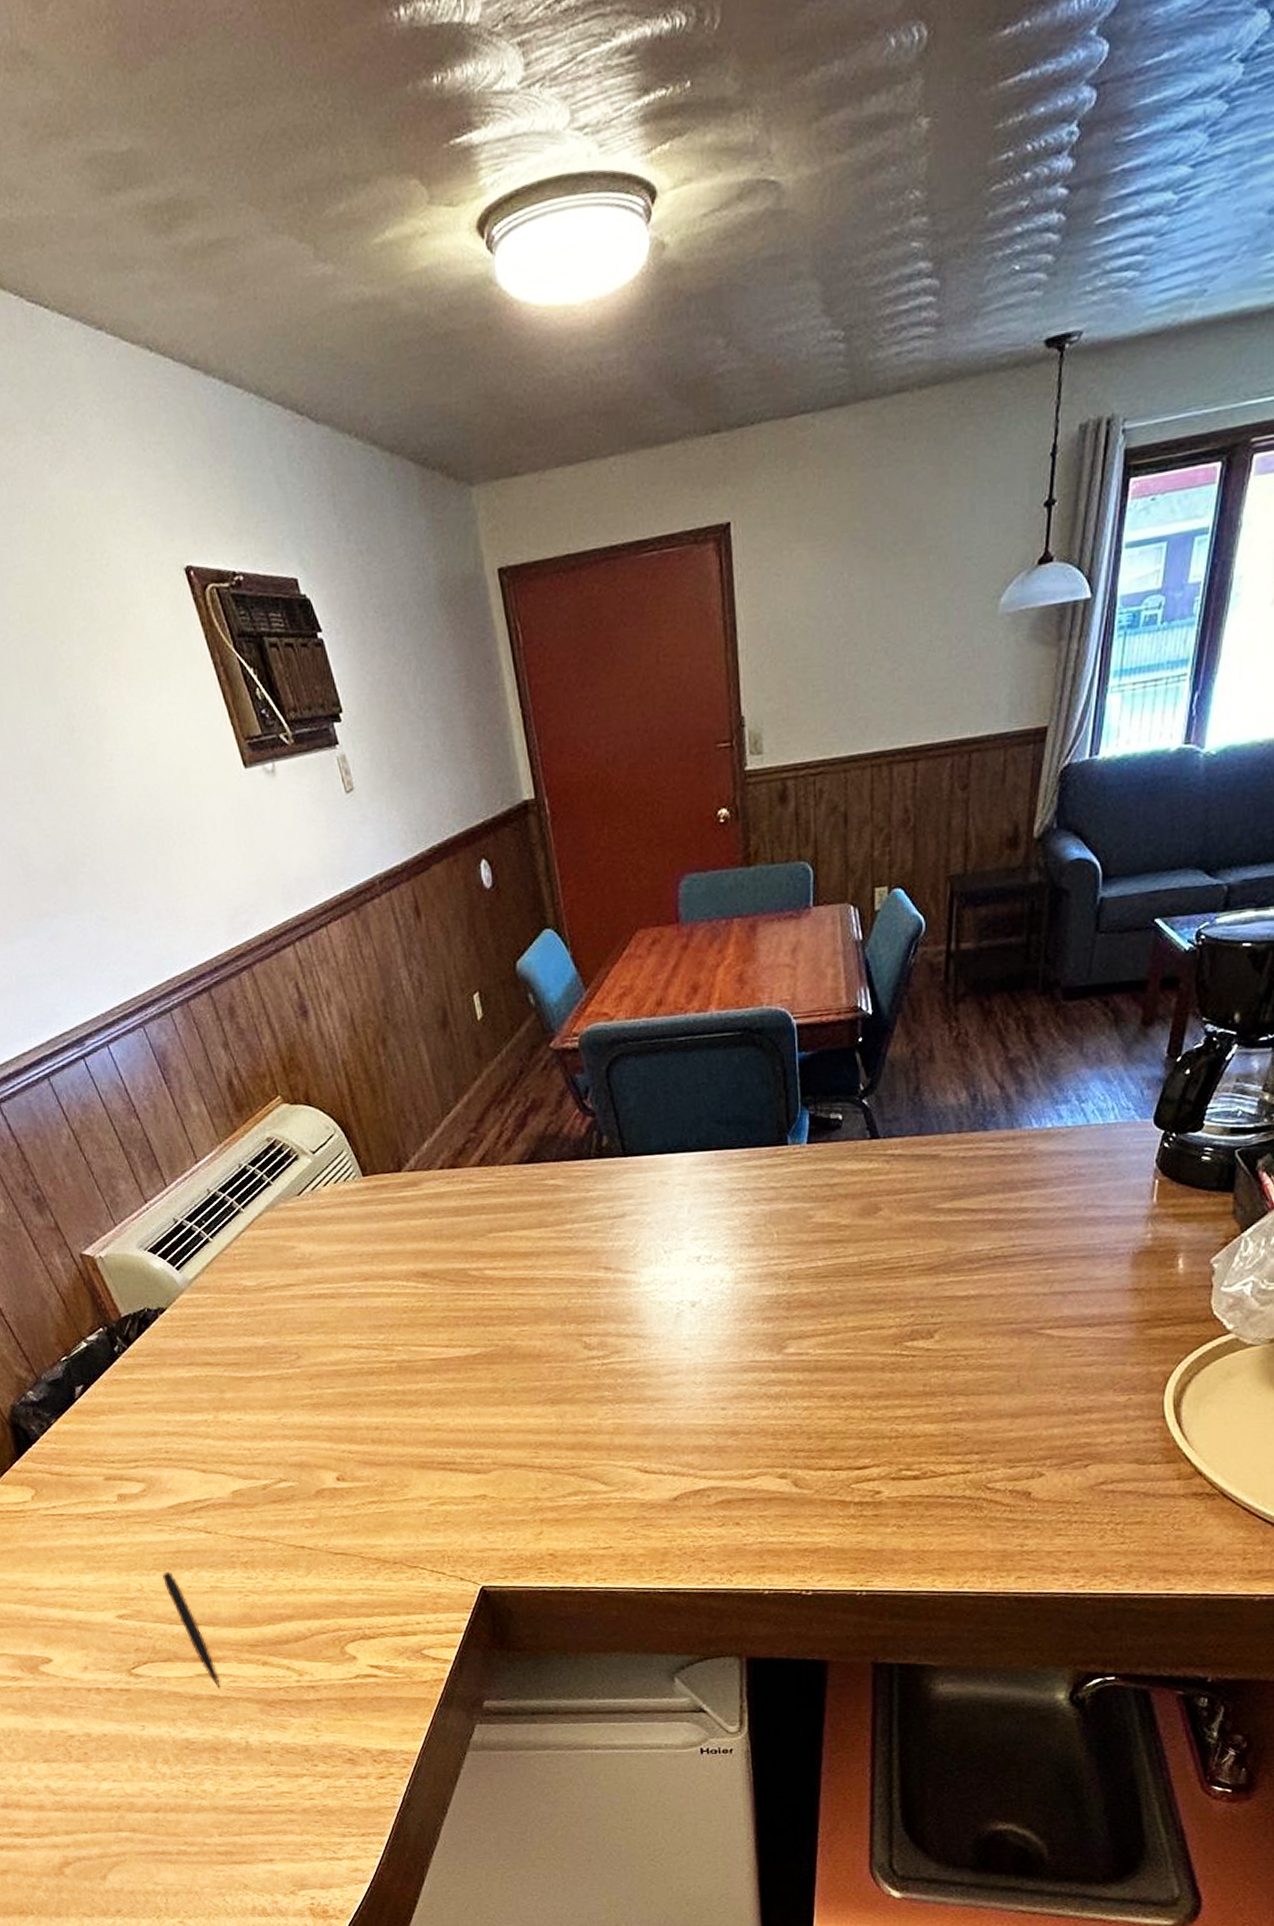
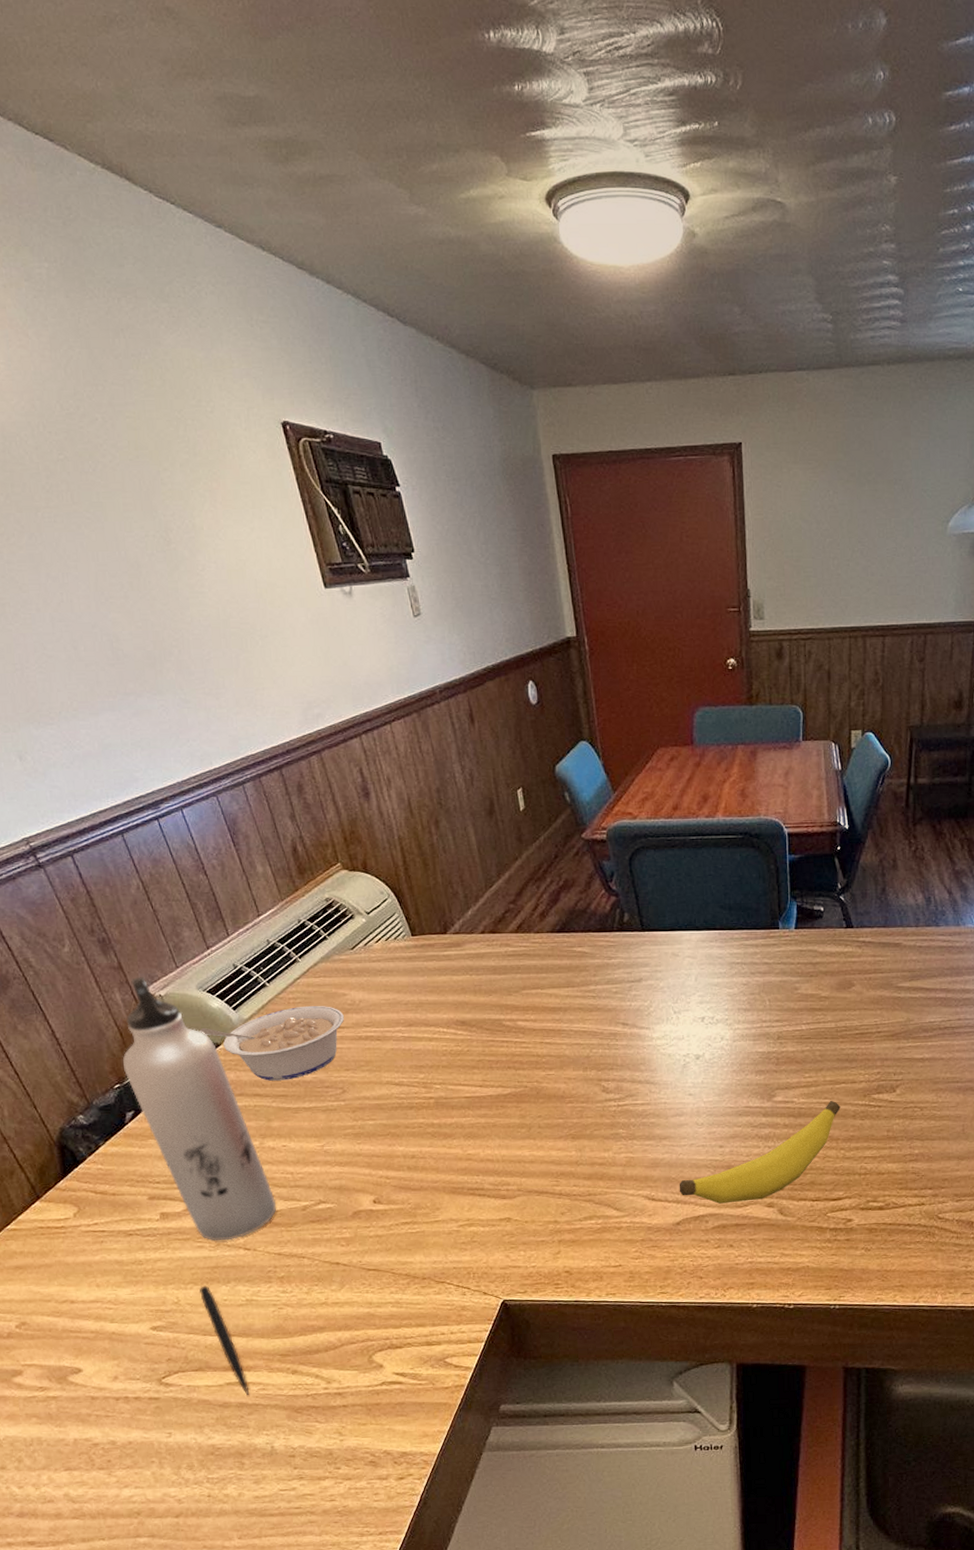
water bottle: none [67,1237,236,1523] -> present [122,977,277,1240]
legume: none [142,1261,295,1348] -> present [198,1005,345,1081]
banana: none [675,1350,866,1475] -> present [679,1100,841,1204]

